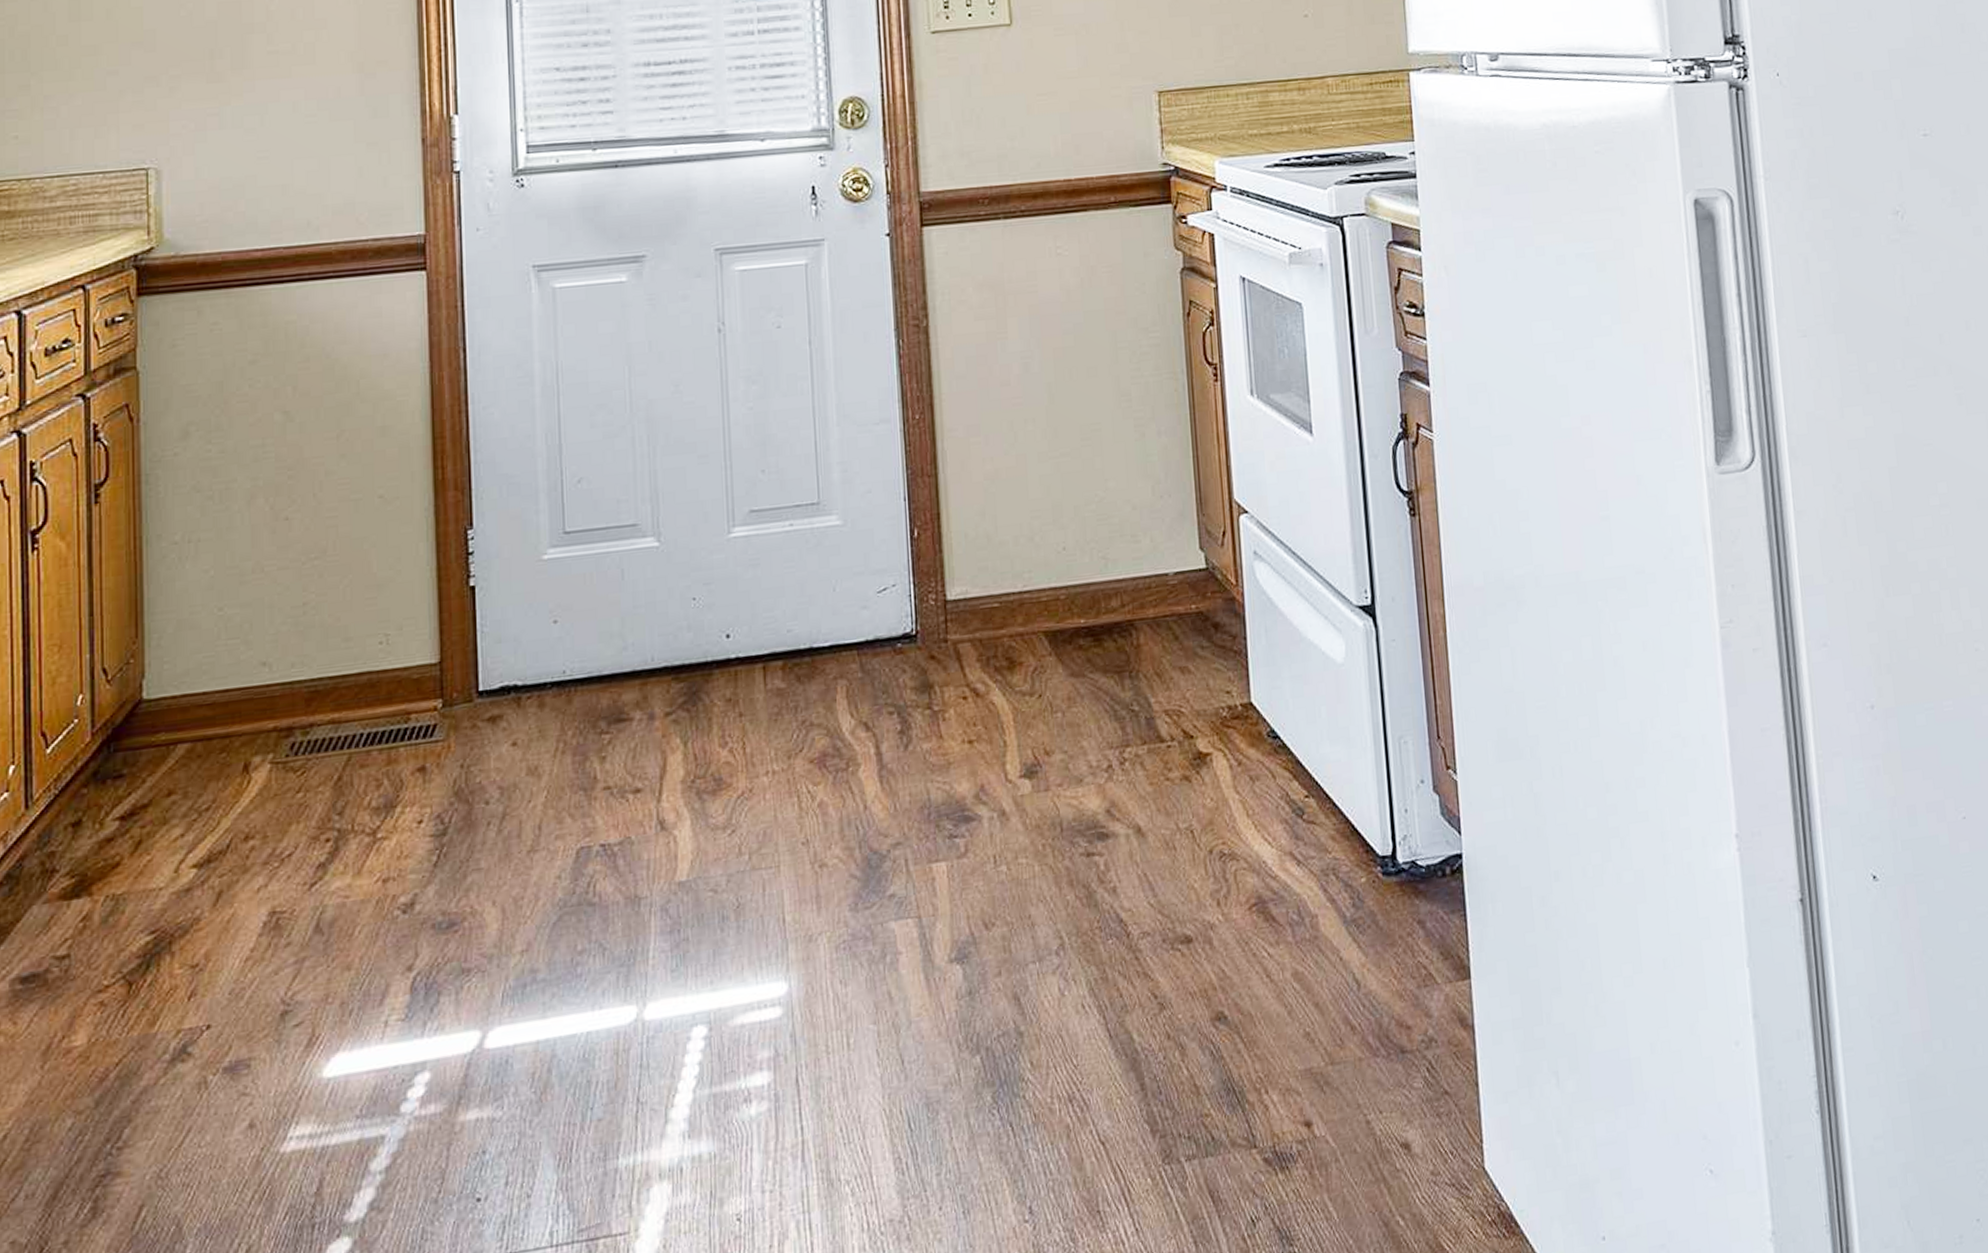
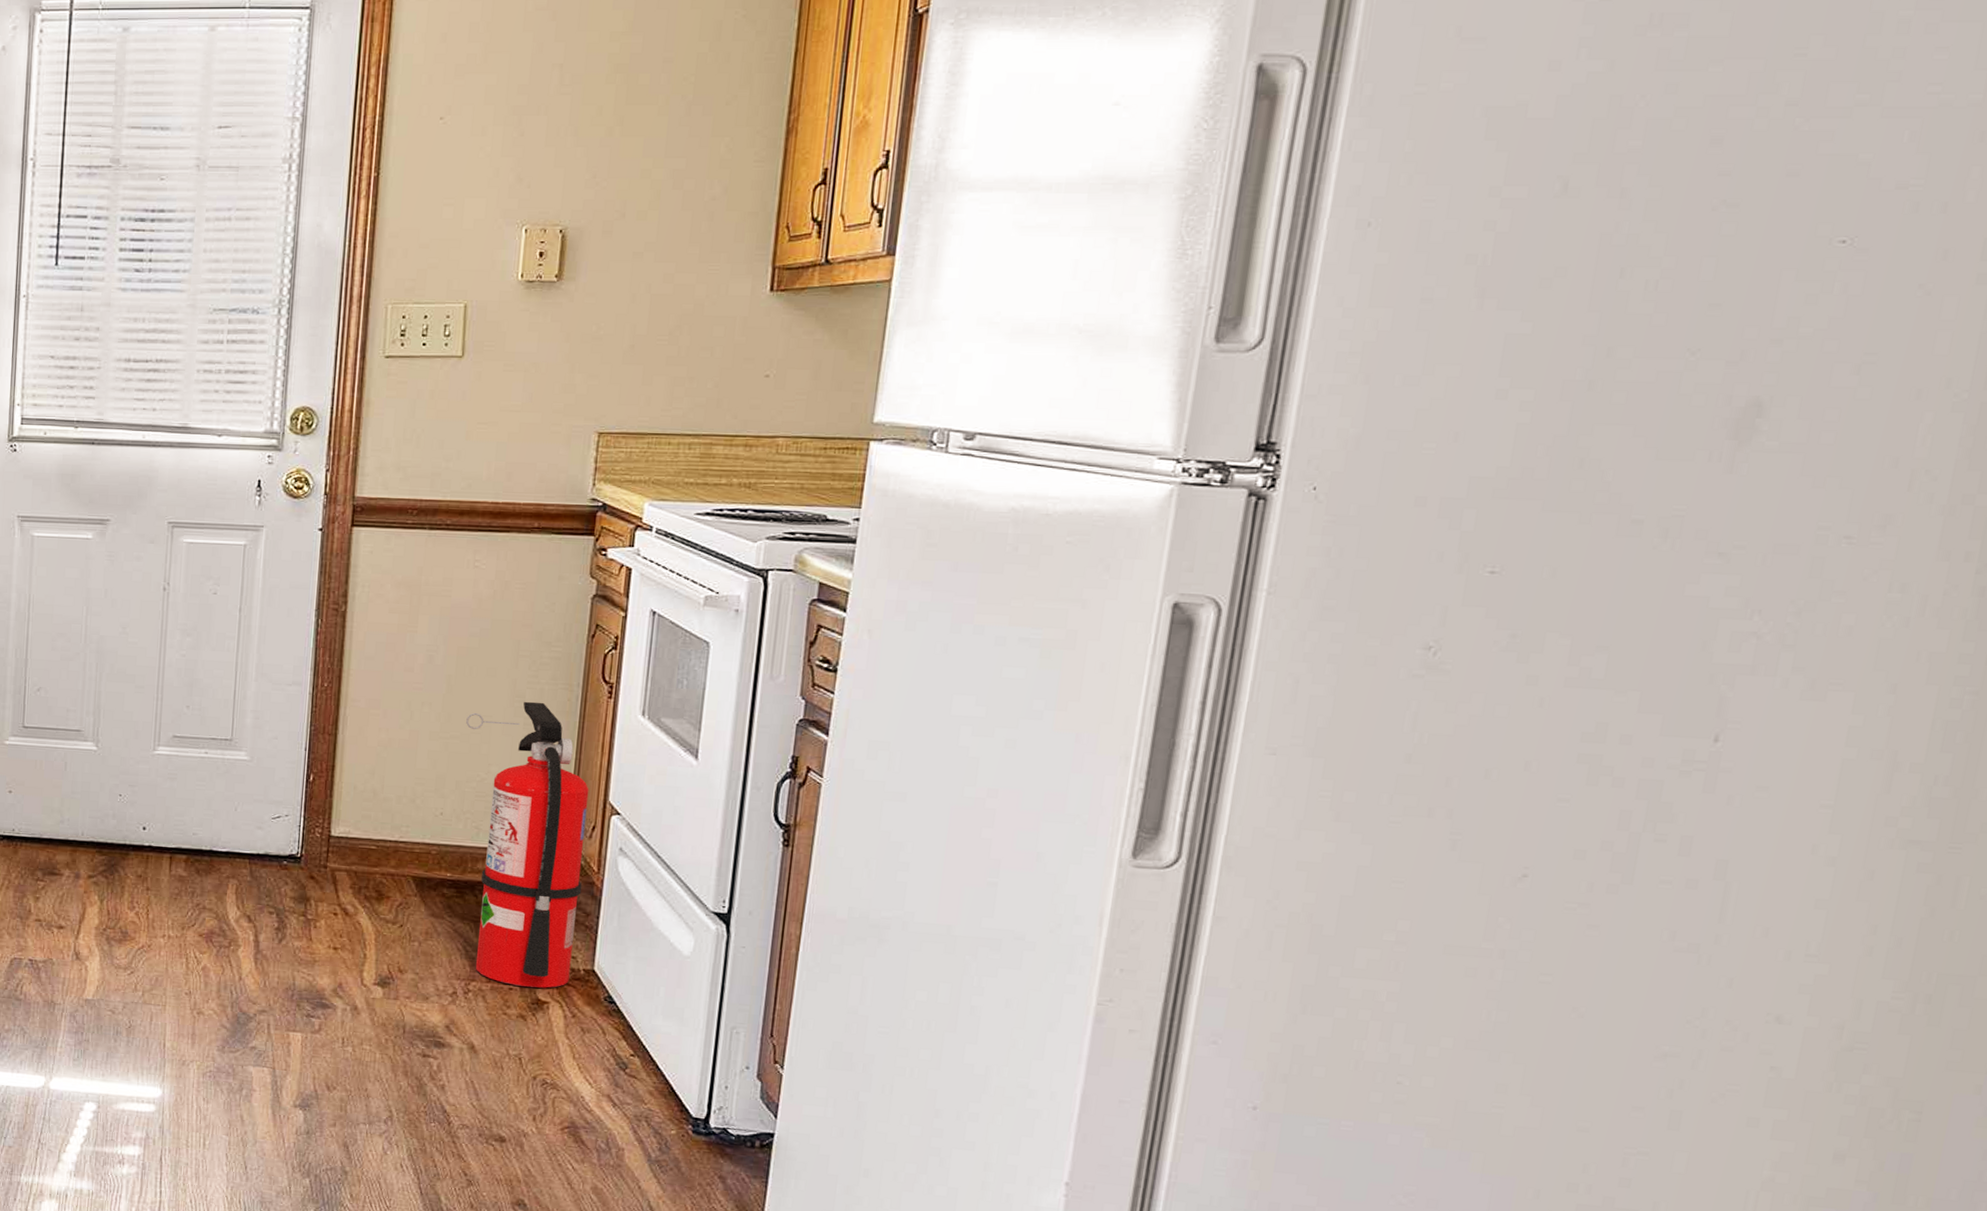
fire extinguisher: none [1074,397,1228,742] -> present [466,701,589,988]

